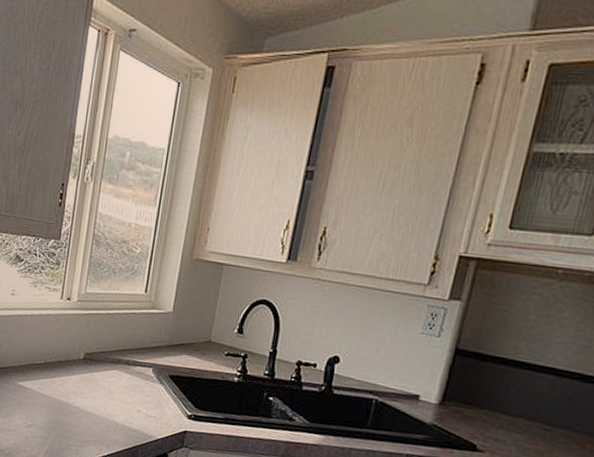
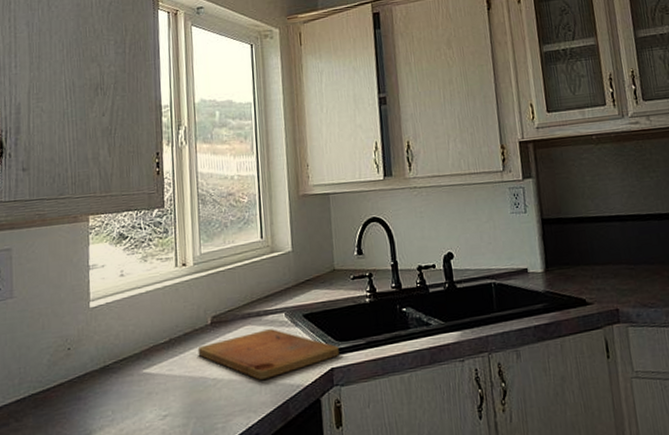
cutting board: none [67,375,196,423] -> present [197,329,339,380]

